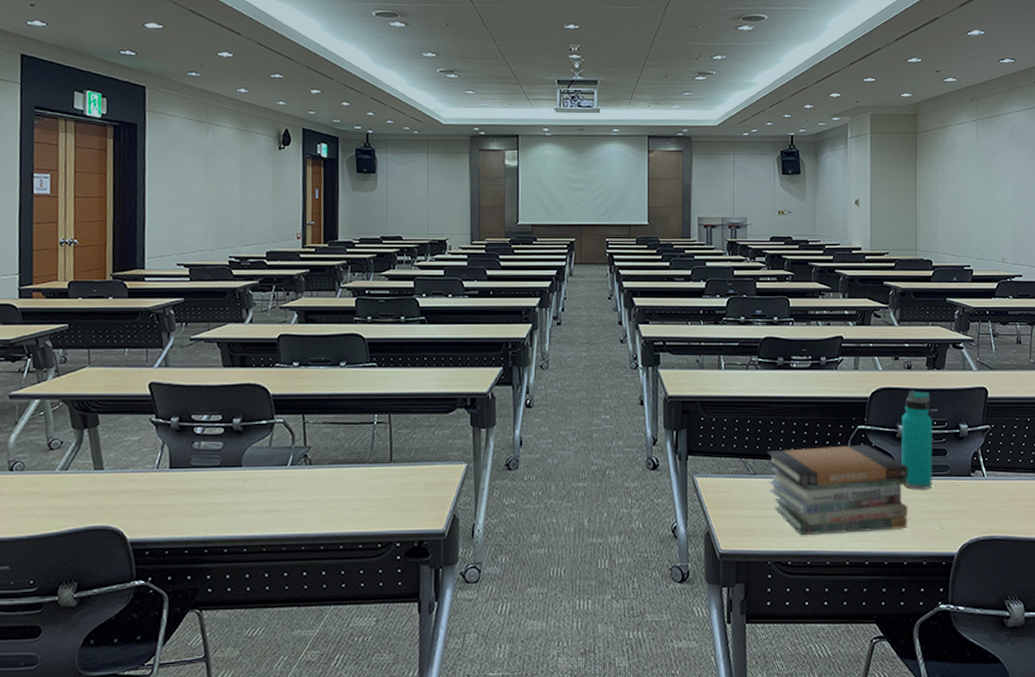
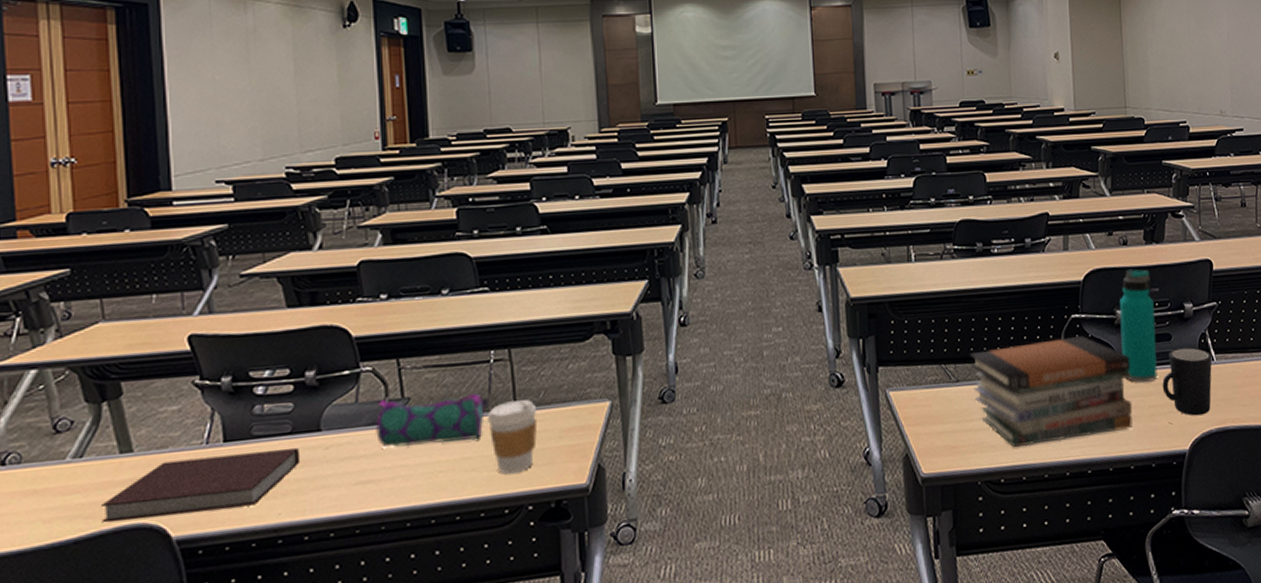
notebook: none [78,479,226,523] -> present [101,448,301,523]
pencil case: none [283,446,371,486] -> present [376,392,489,448]
coffee cup: none [369,457,408,515] -> present [488,400,538,474]
mug: none [936,463,983,524] -> present [1162,347,1212,416]

